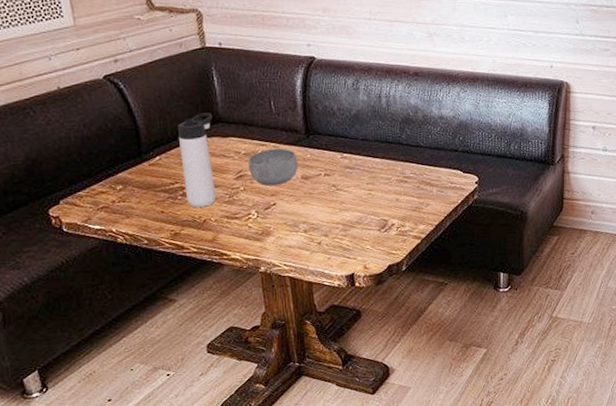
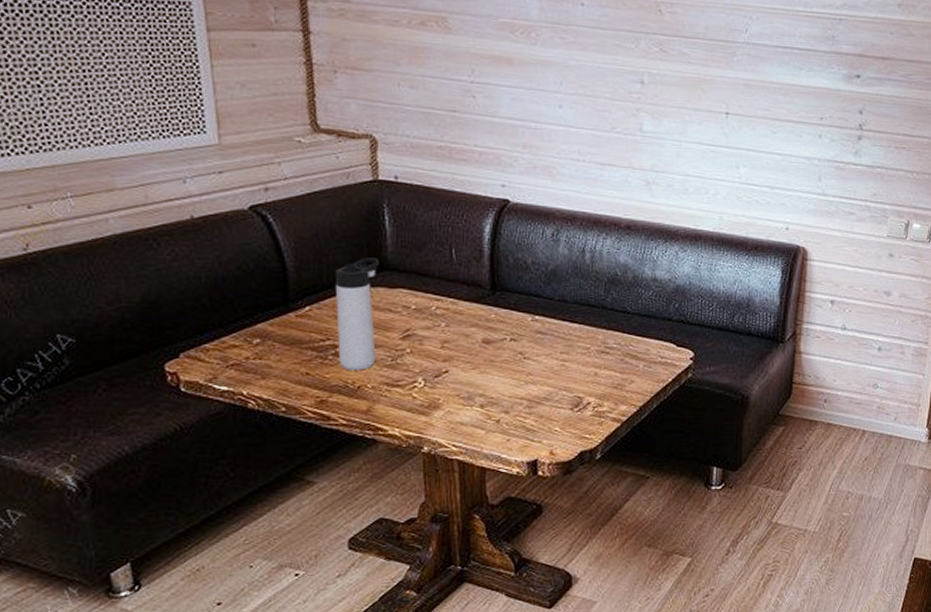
bowl: present [248,148,298,186] -> none [419,304,479,349]

